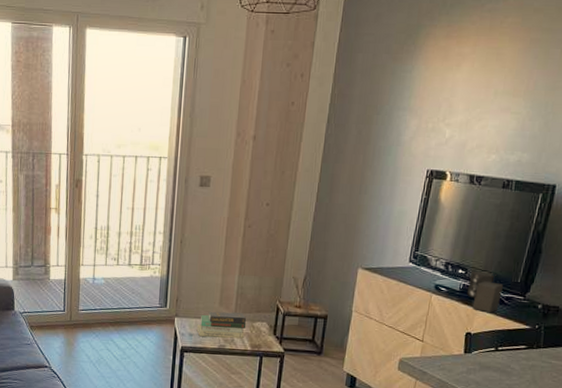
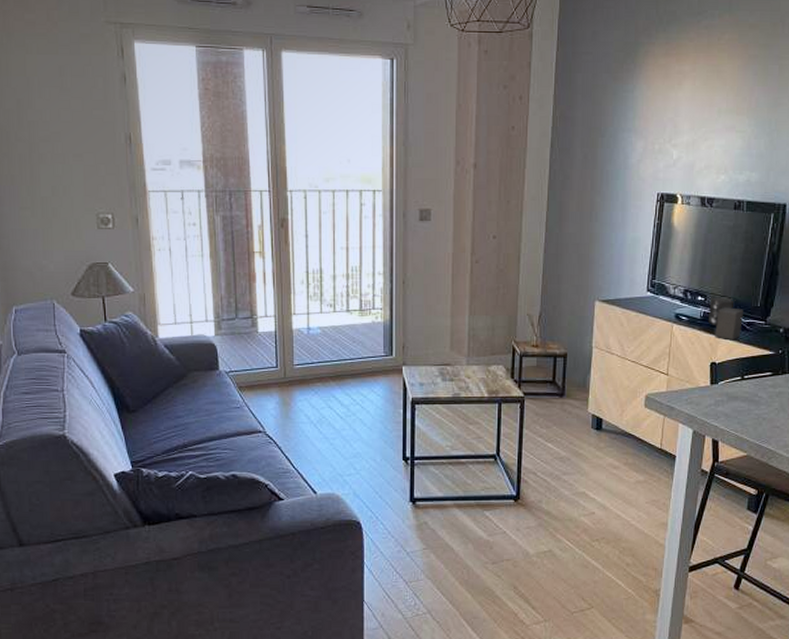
books: present [196,311,247,339] -> none [427,357,481,385]

